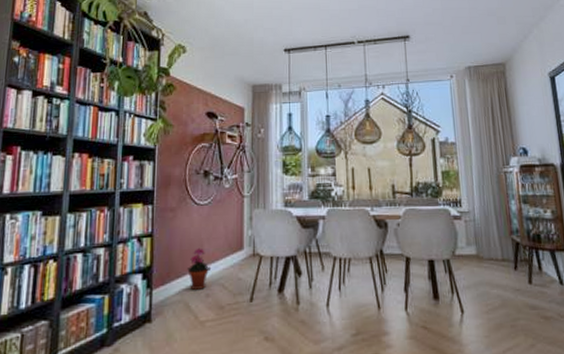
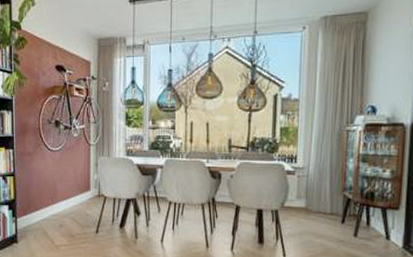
potted plant: present [187,248,212,290] -> none [44,187,64,221]

